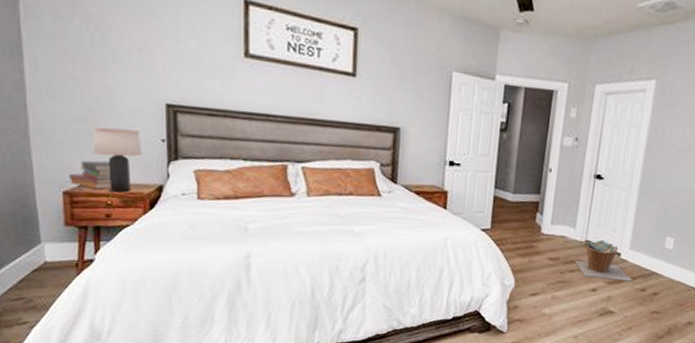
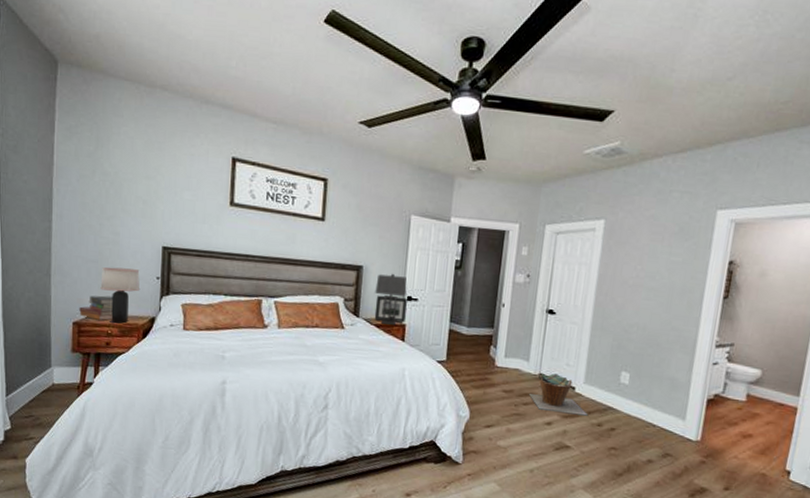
picture frame: none [413,159,449,190] -> present [374,295,407,323]
table lamp: none [414,135,449,192] -> present [375,273,408,325]

